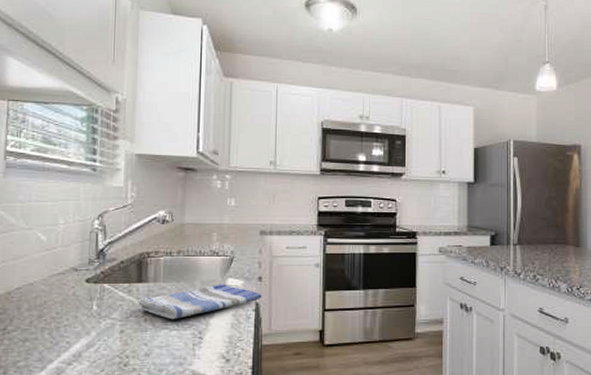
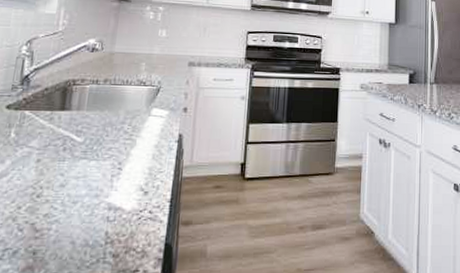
dish towel: present [138,284,262,320] -> none [58,114,186,150]

